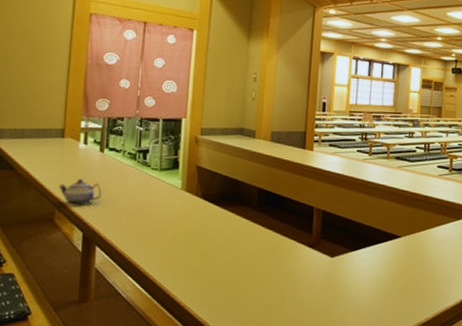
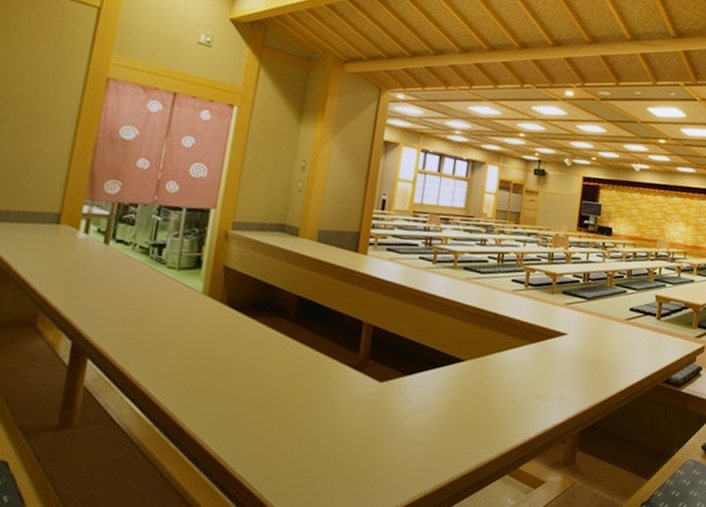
teapot: present [58,179,102,205] -> none [46,275,101,307]

